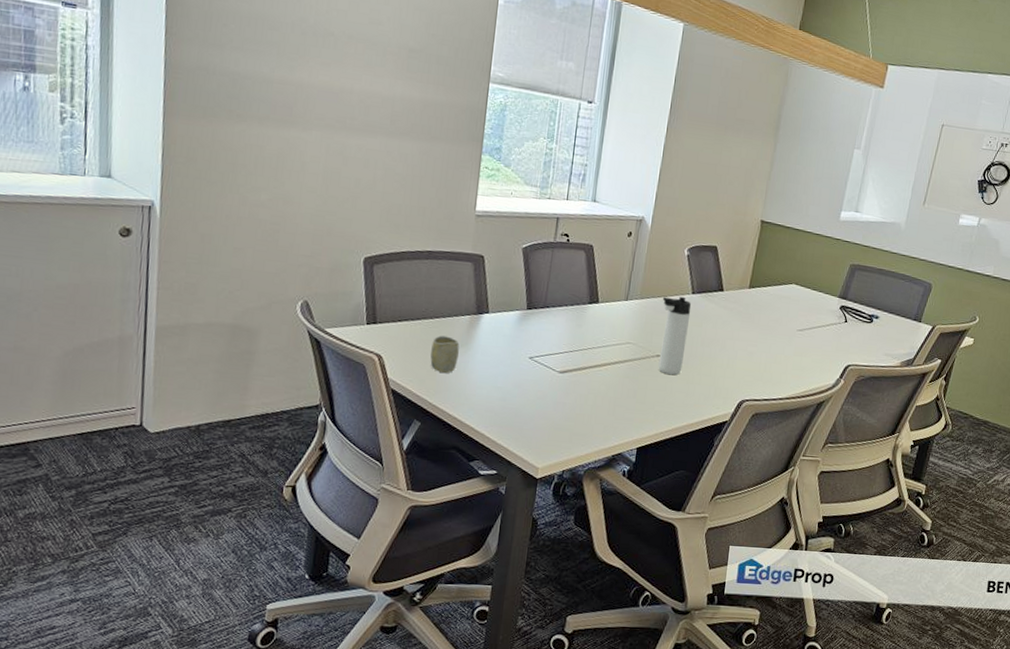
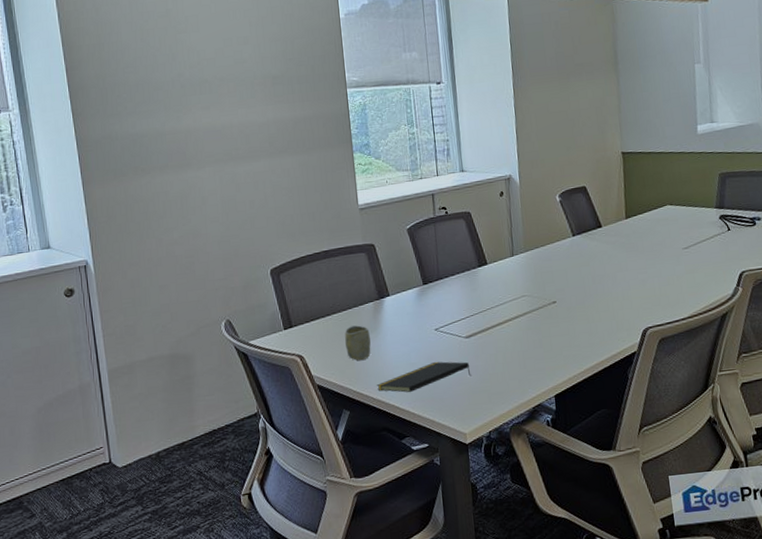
notepad: none [455,390,557,416] -> present [377,361,471,393]
thermos bottle: present [658,296,692,375] -> none [545,240,580,318]

